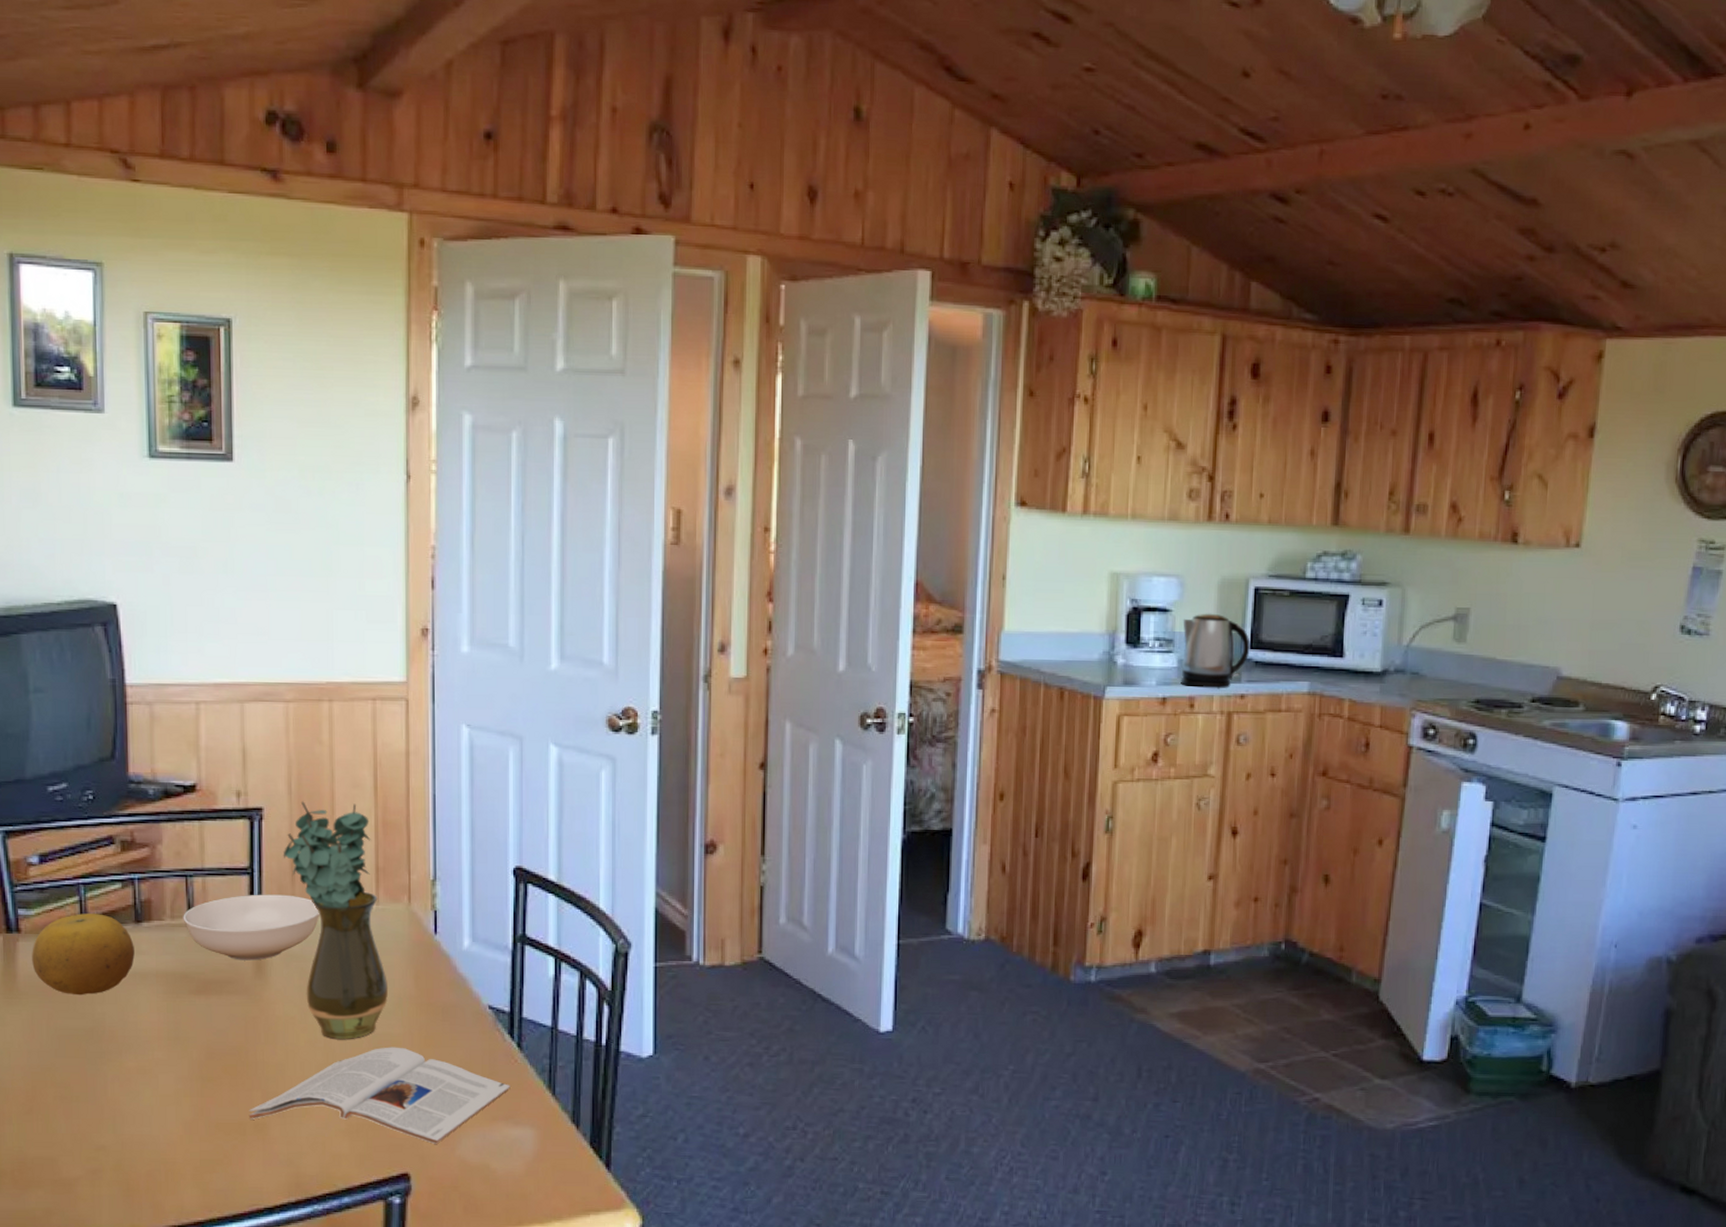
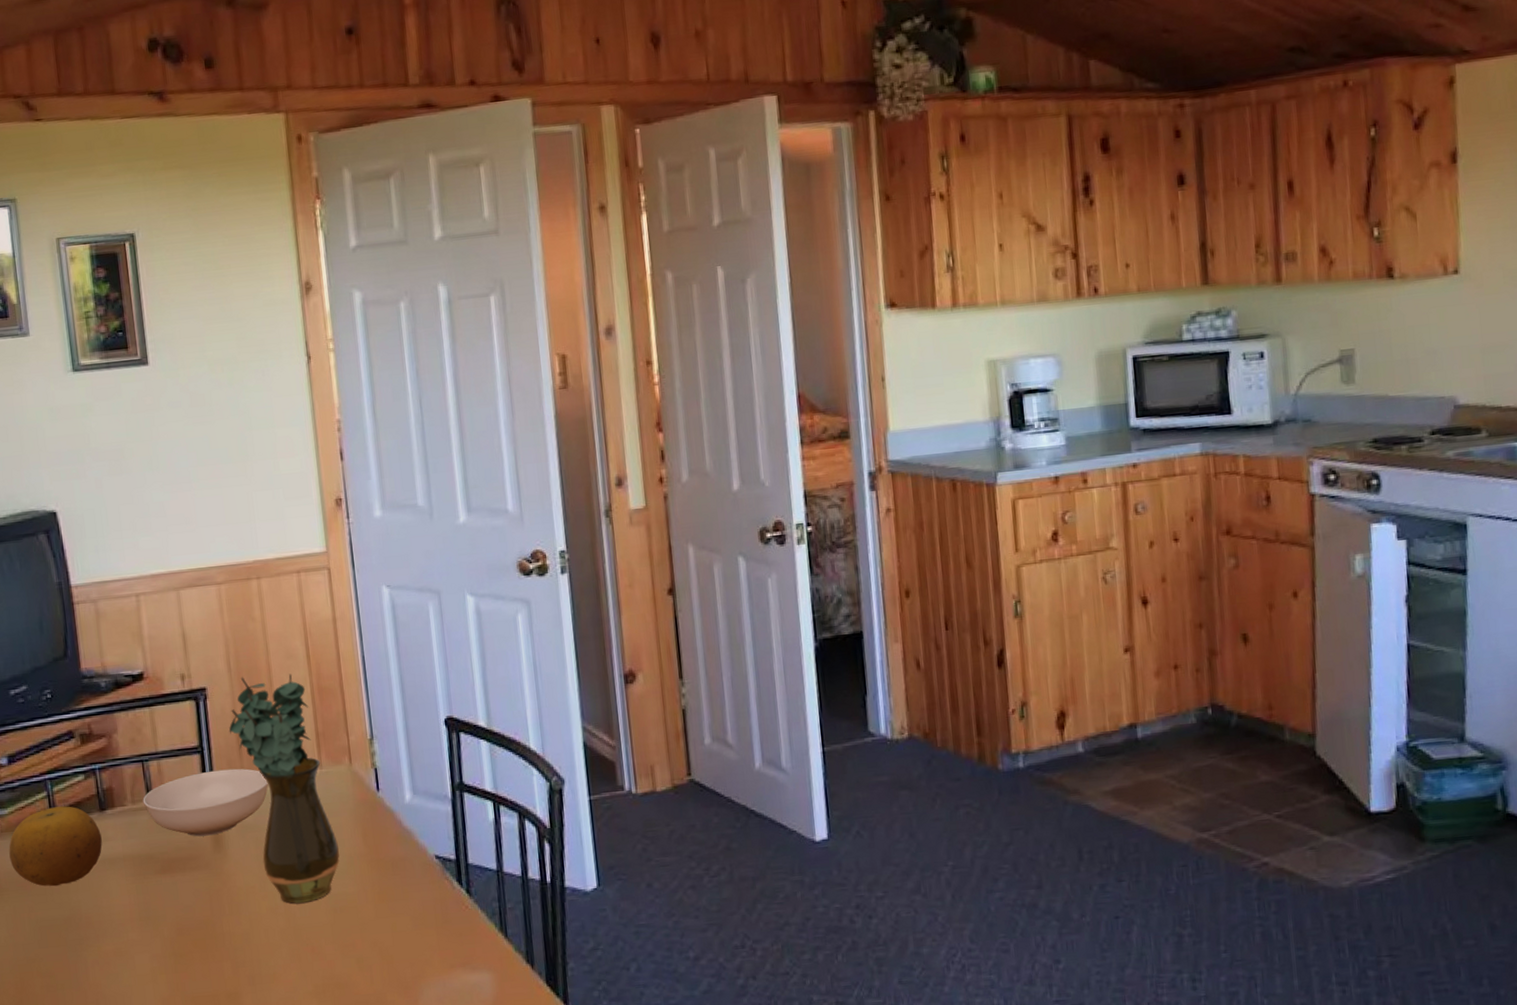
magazine: present [248,1047,511,1144] -> none [220,905,464,997]
kettle: present [1181,613,1250,689] -> none [1065,387,1137,463]

